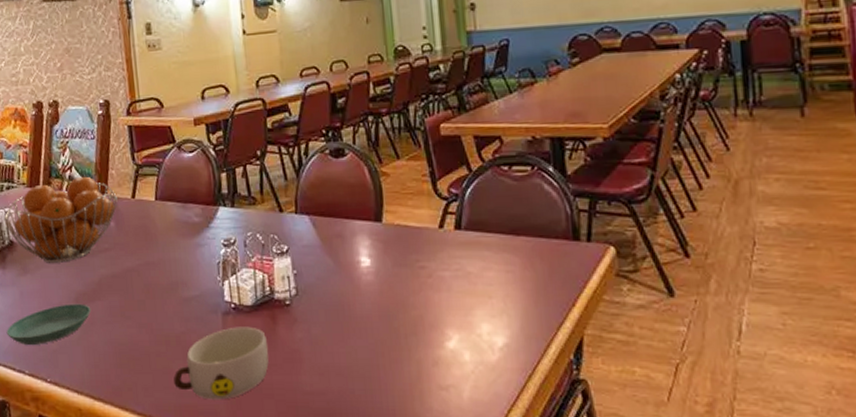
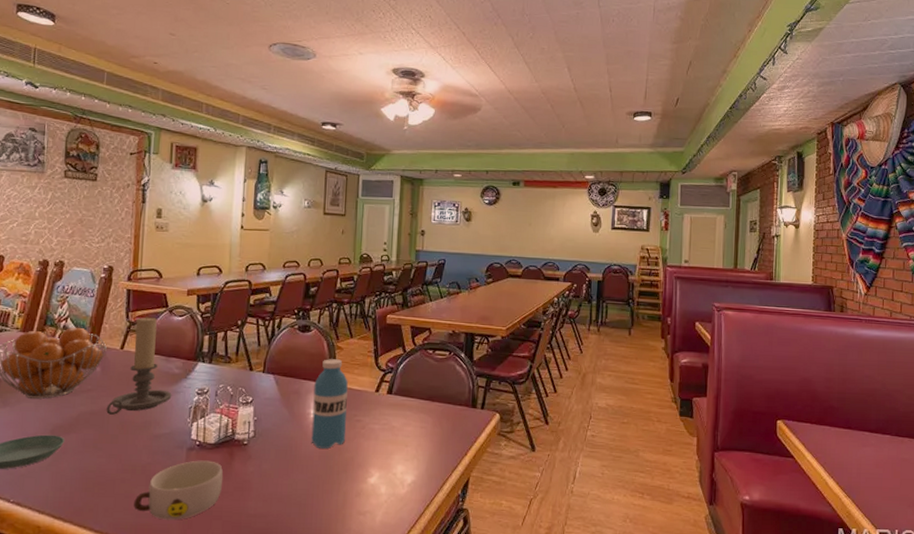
candle holder: none [128,156,196,277] -> present [106,317,172,415]
water bottle: none [359,189,409,306] -> present [311,359,348,449]

